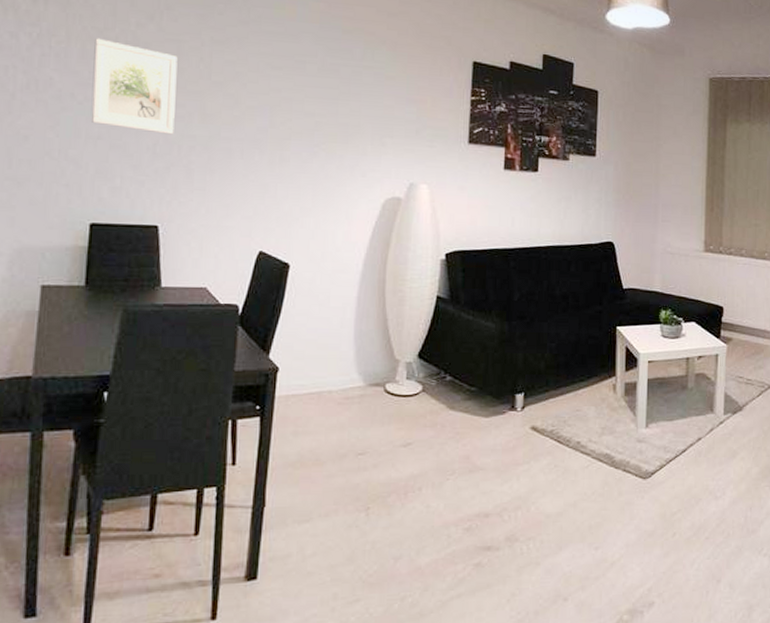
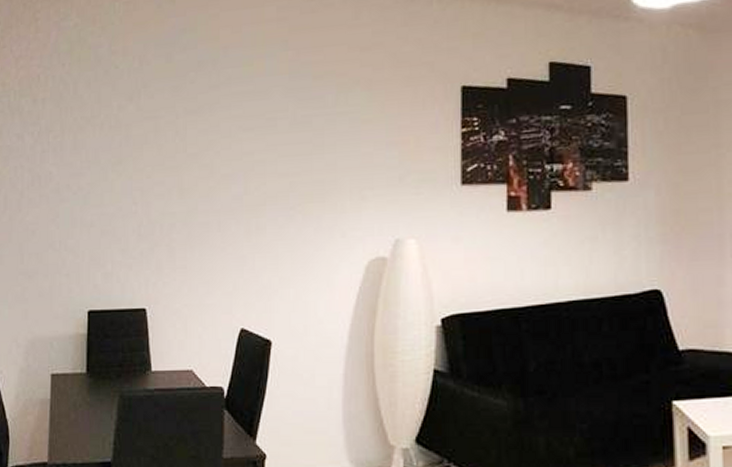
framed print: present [91,38,178,135] -> none [84,127,155,215]

